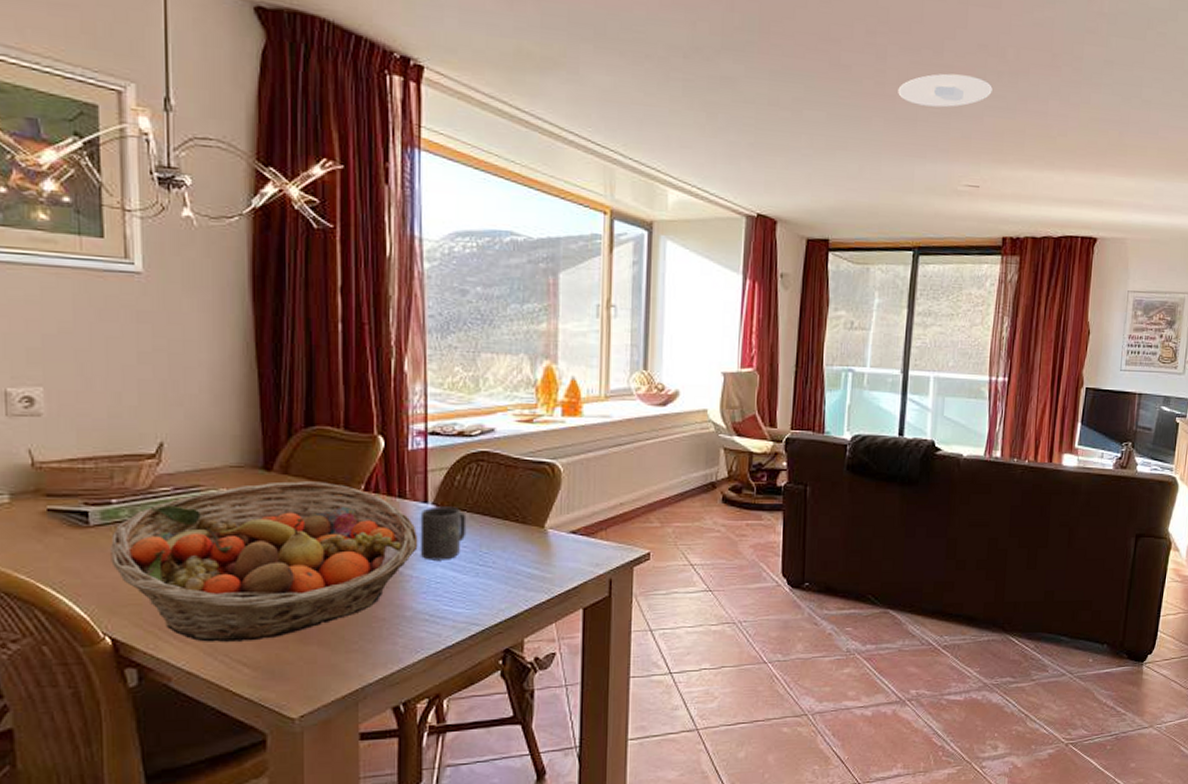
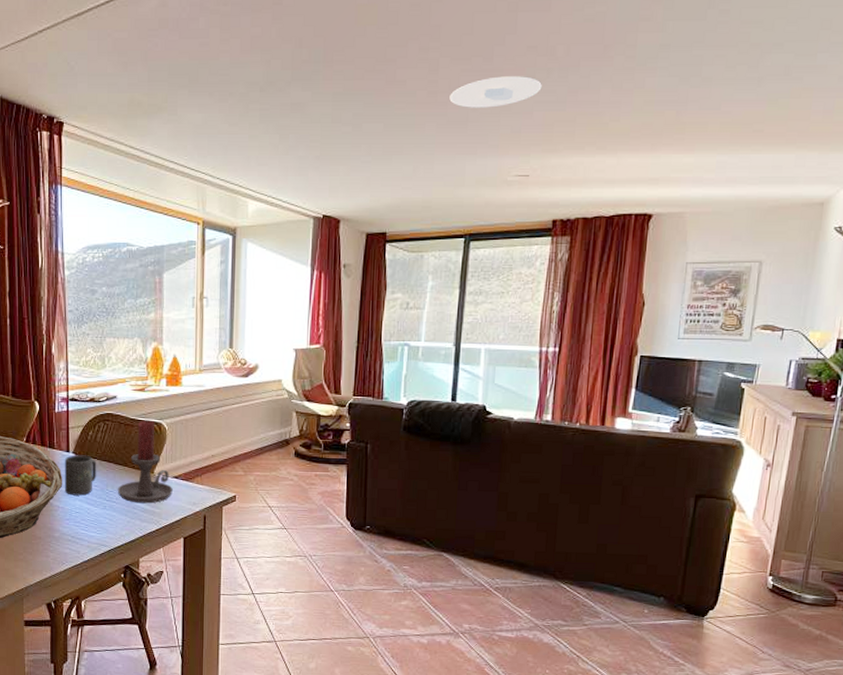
candle holder: none [494,461,569,567] -> present [117,421,173,504]

